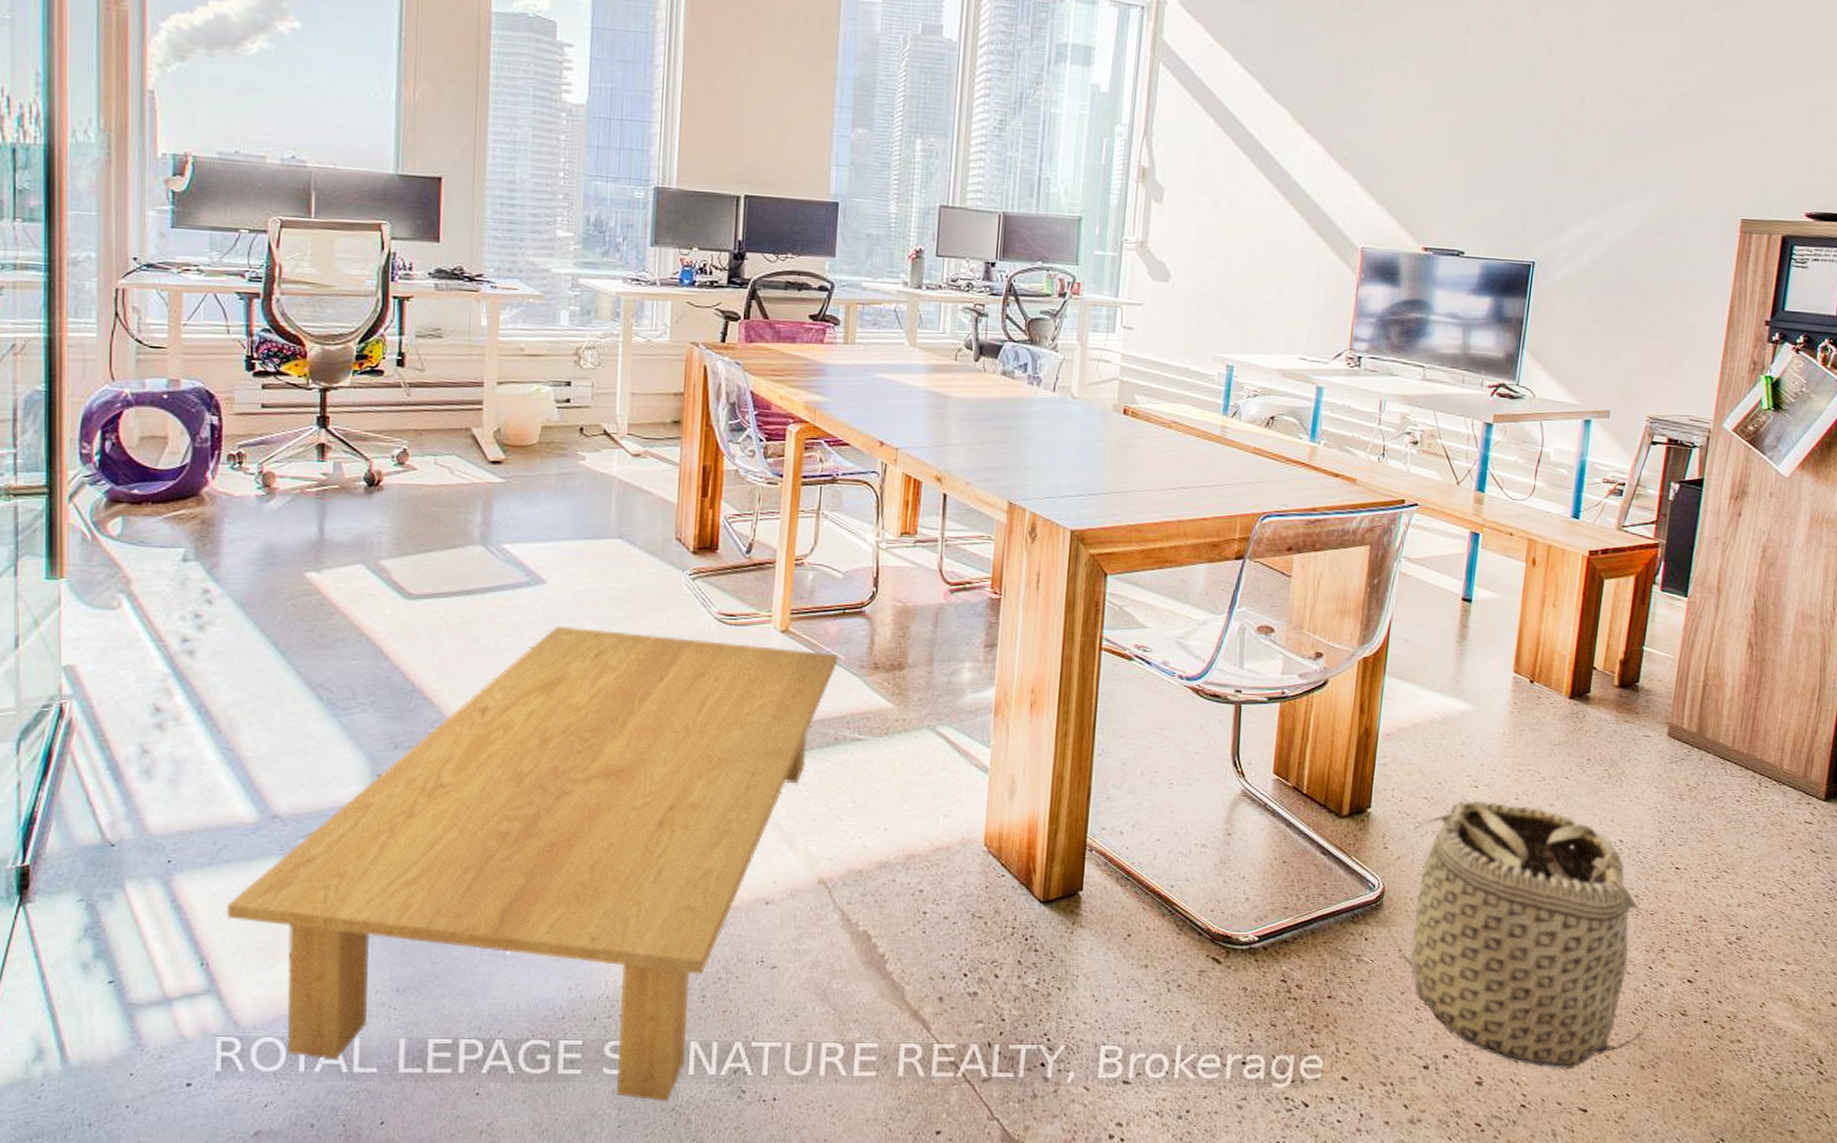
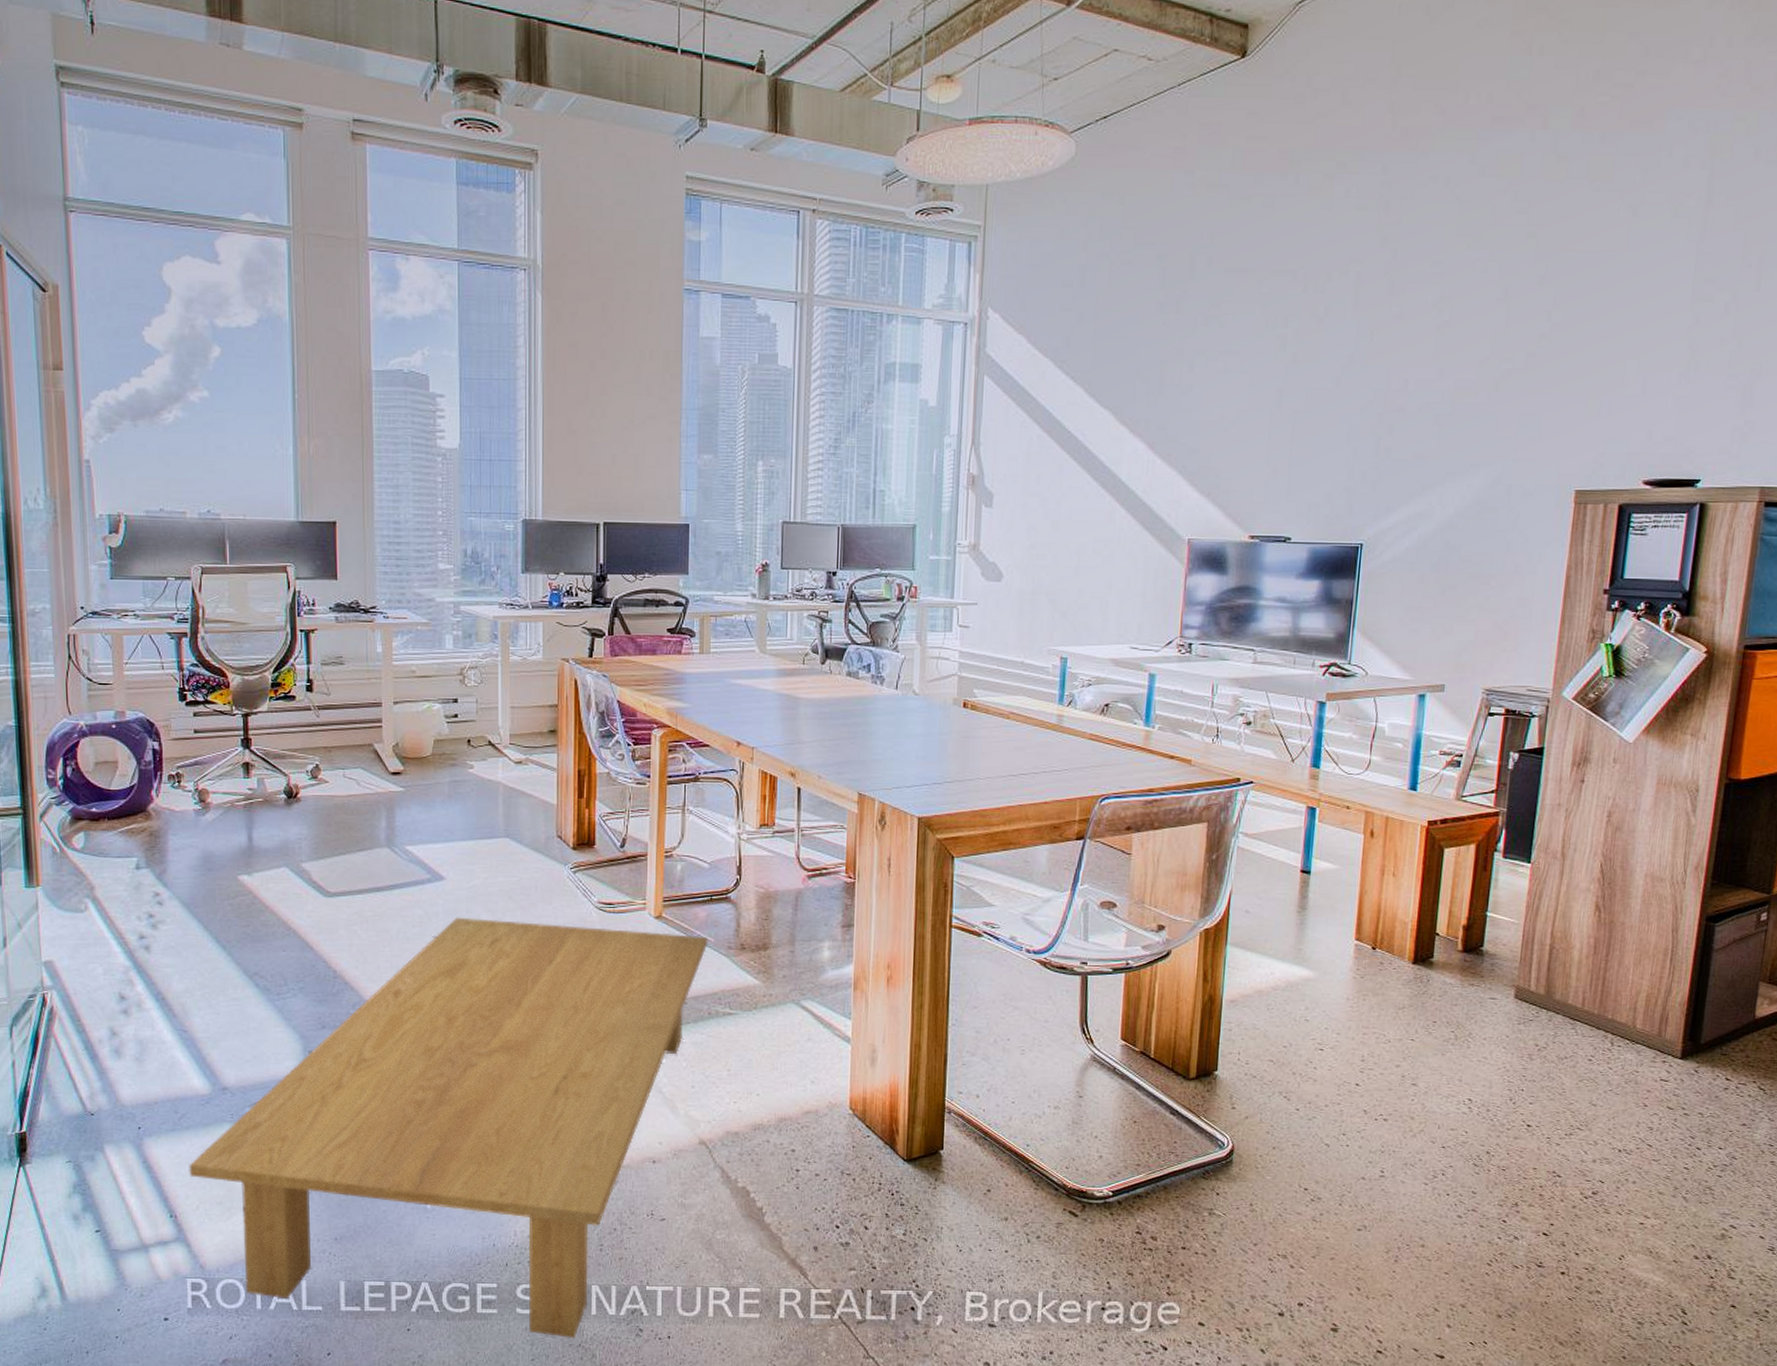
basket: present [1379,800,1647,1070] -> none [1228,1062,1503,1319]

